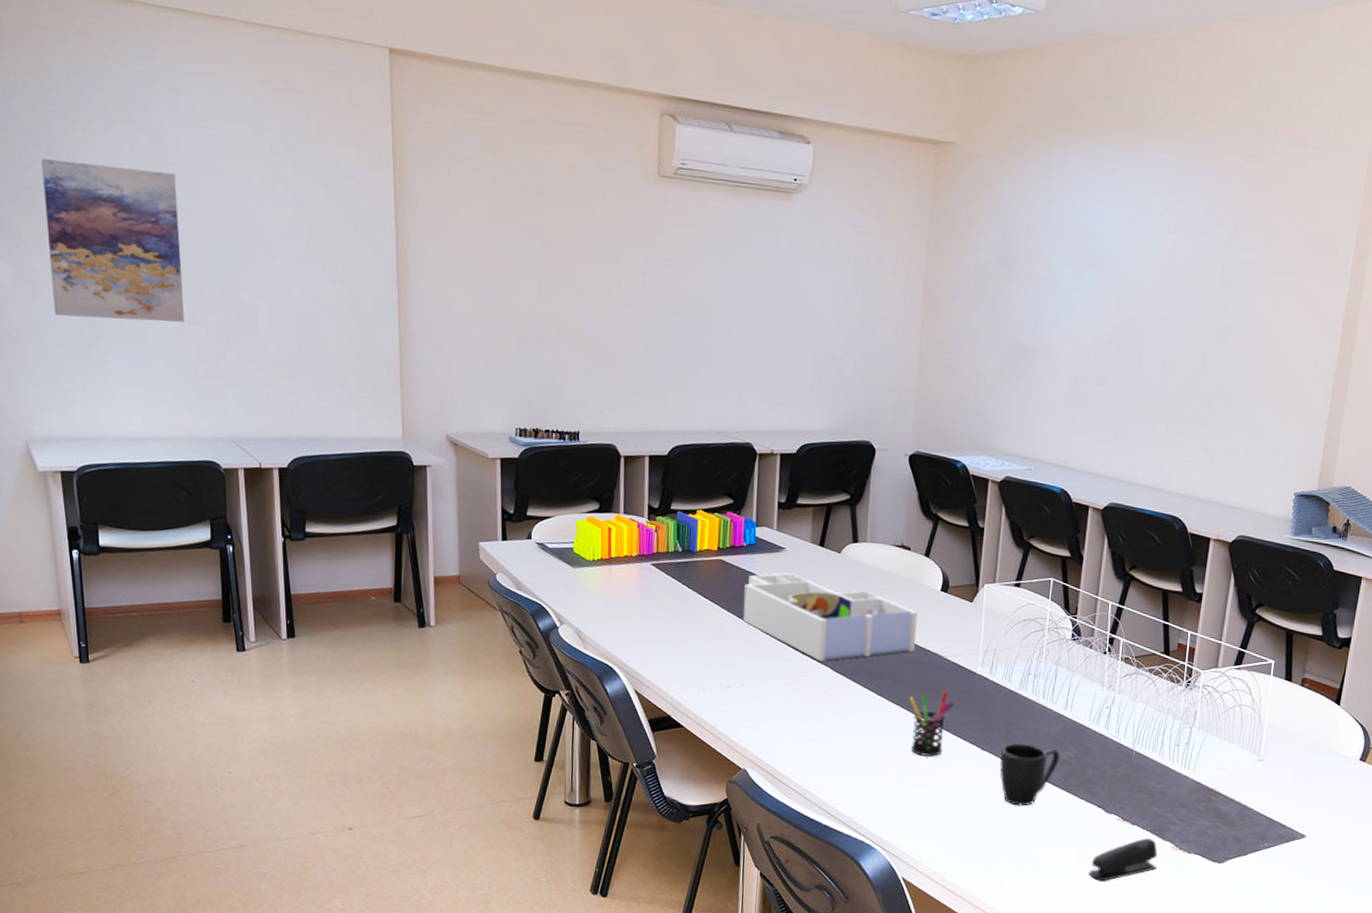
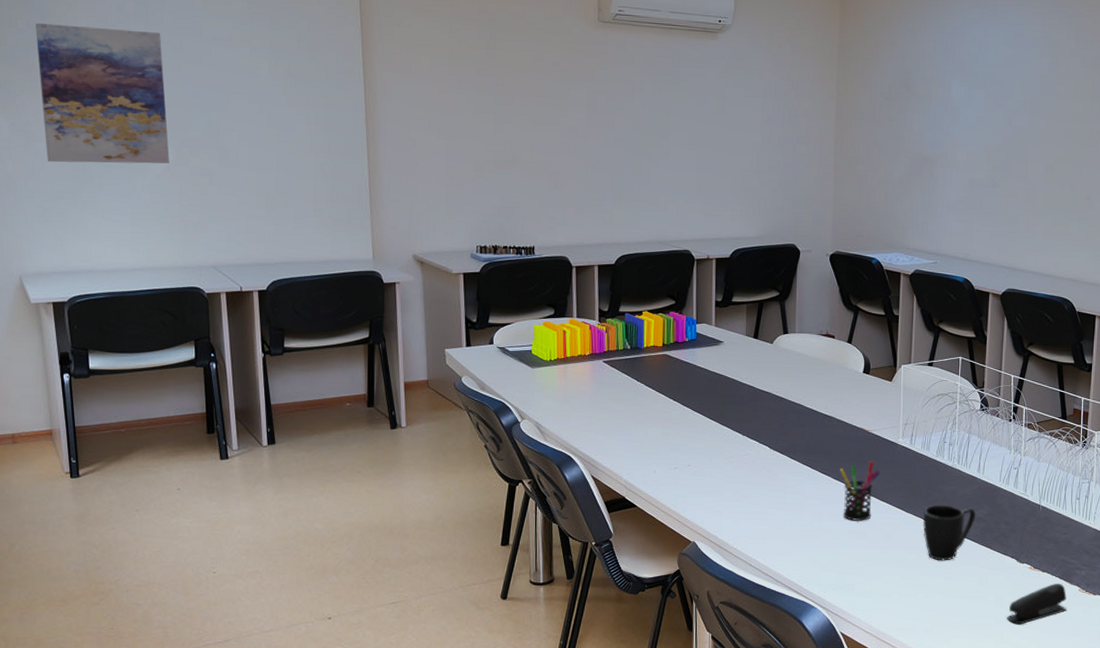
desk organizer: present [742,573,918,661] -> none [687,364,844,441]

